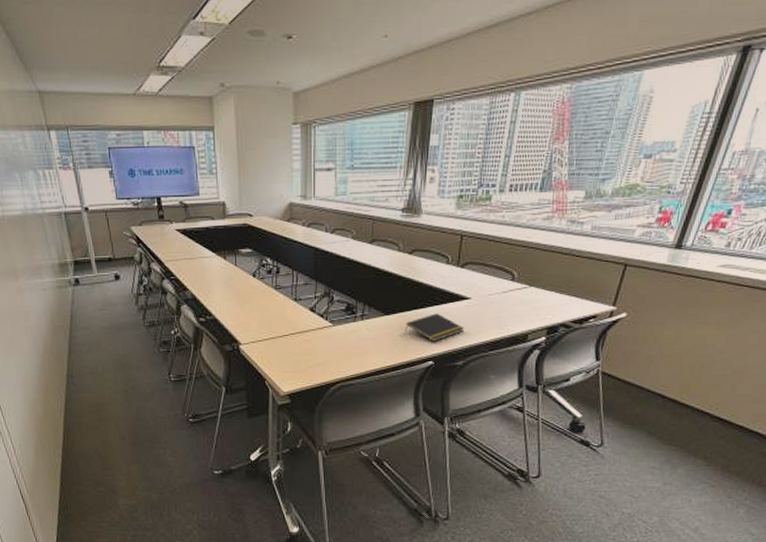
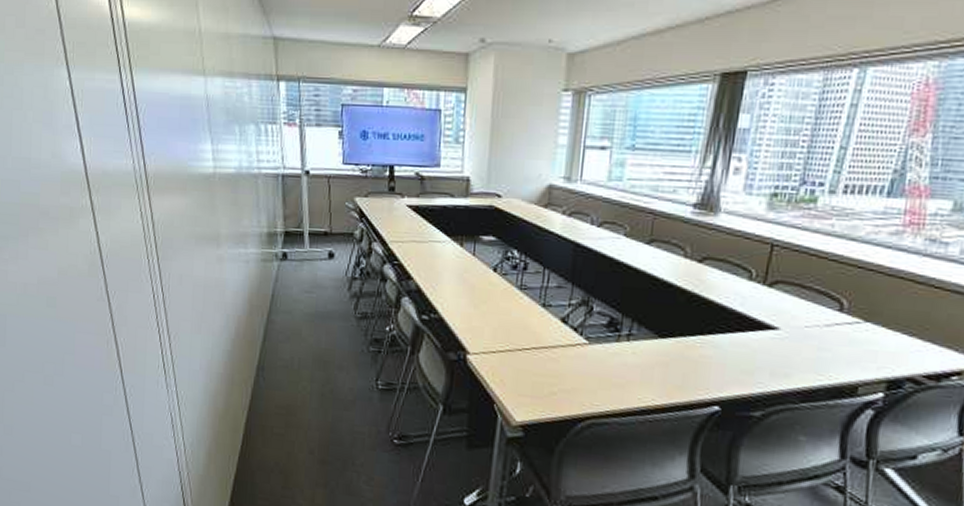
notepad: present [404,313,464,341] -> none [684,343,766,380]

